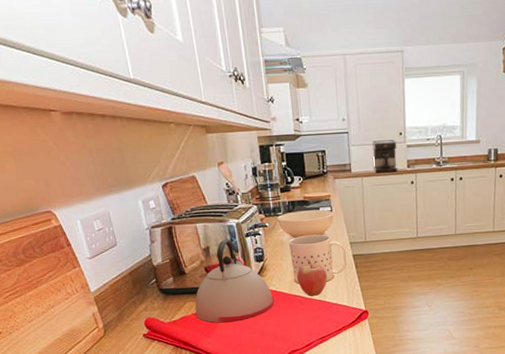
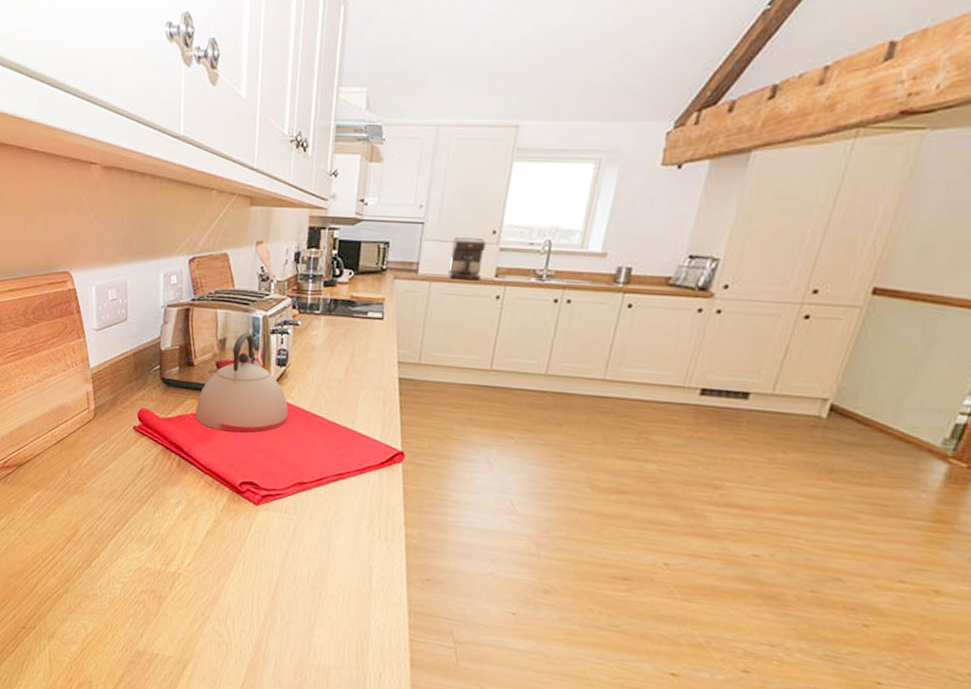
bowl: present [277,209,334,239] -> none [313,312,386,347]
mug: present [289,234,347,284] -> none [318,343,391,406]
fruit: present [297,259,327,296] -> none [322,373,361,421]

